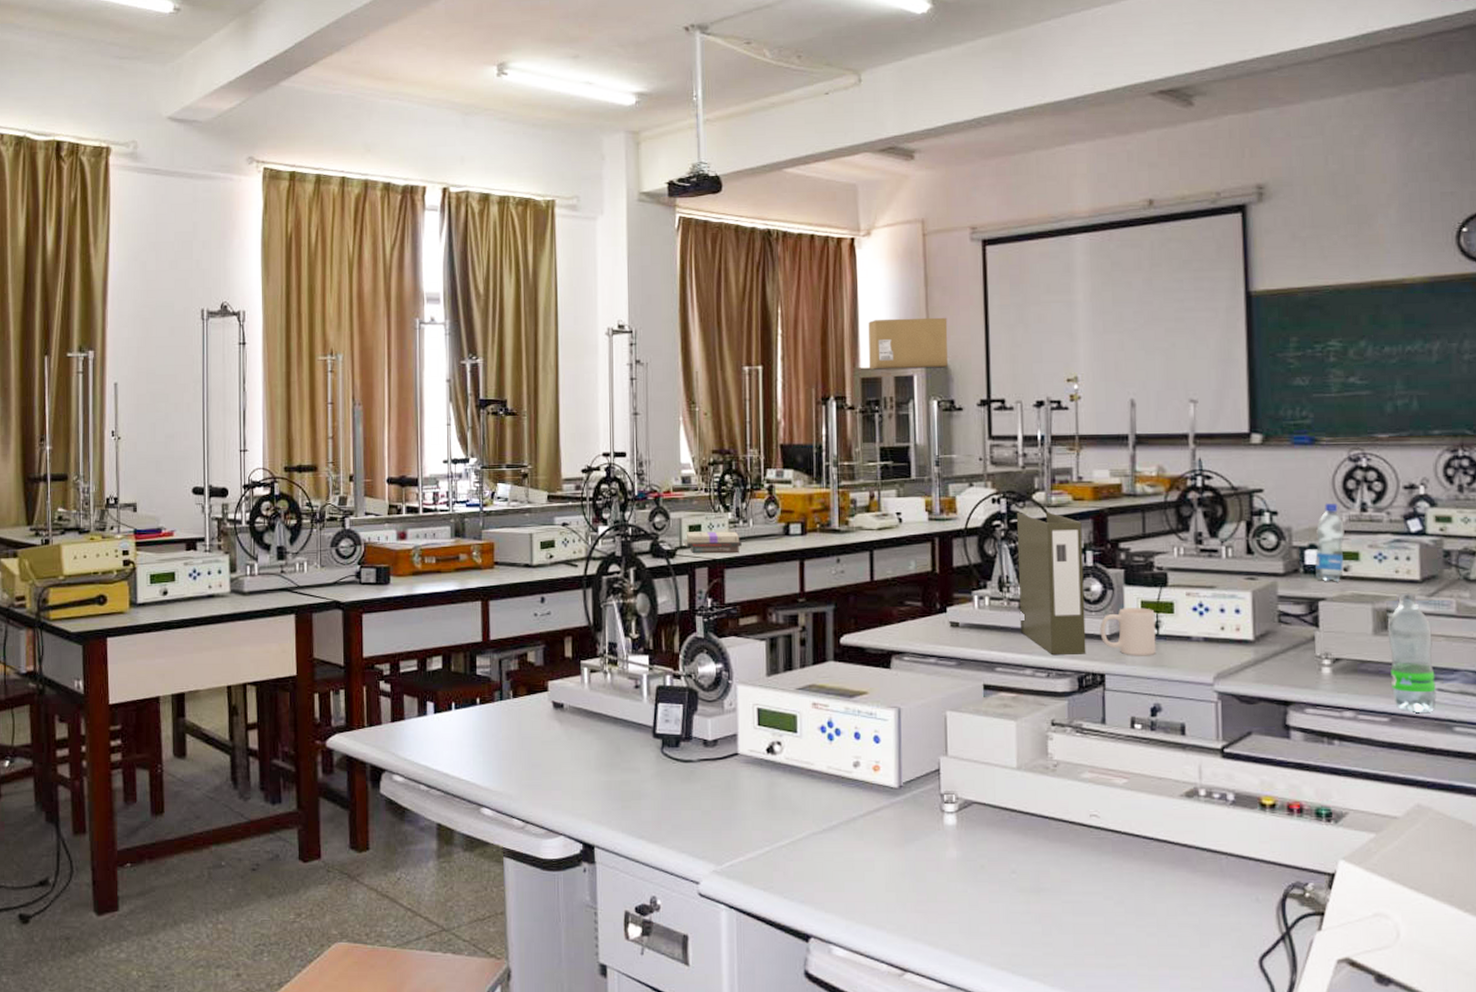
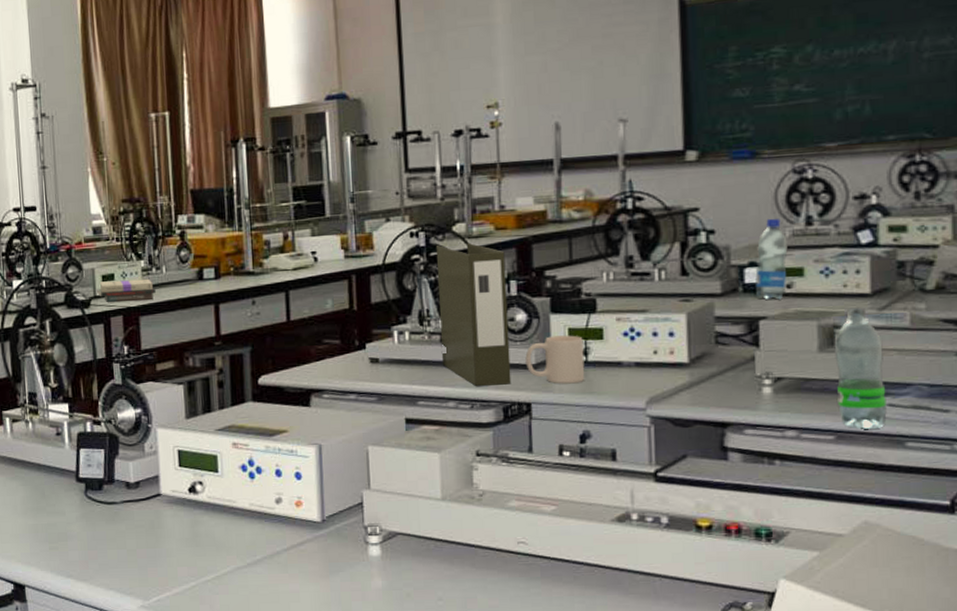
box: present [868,317,948,370] -> none [276,49,360,109]

